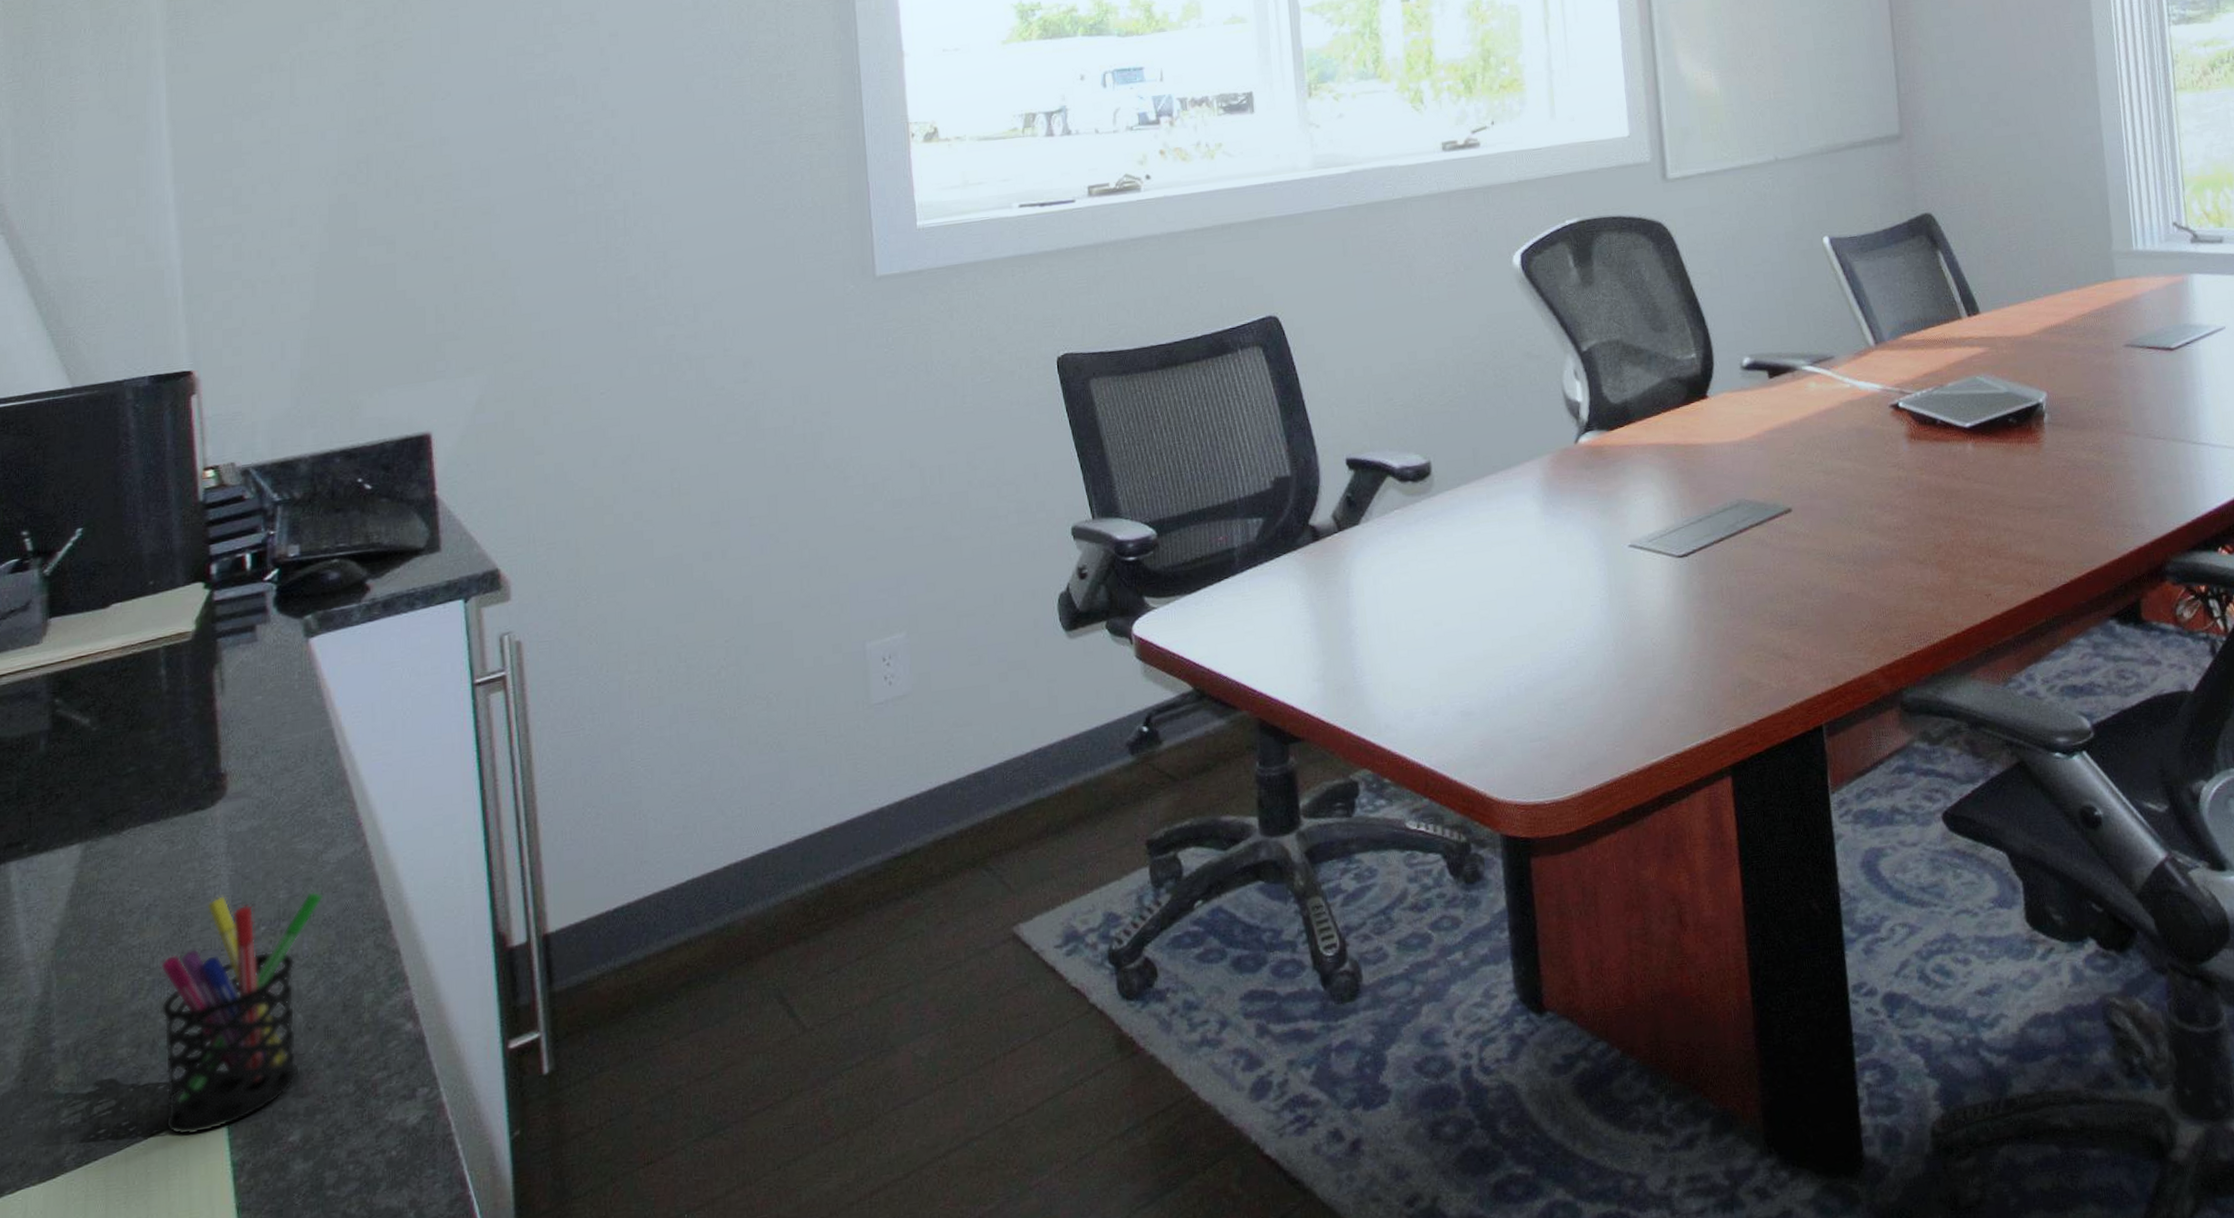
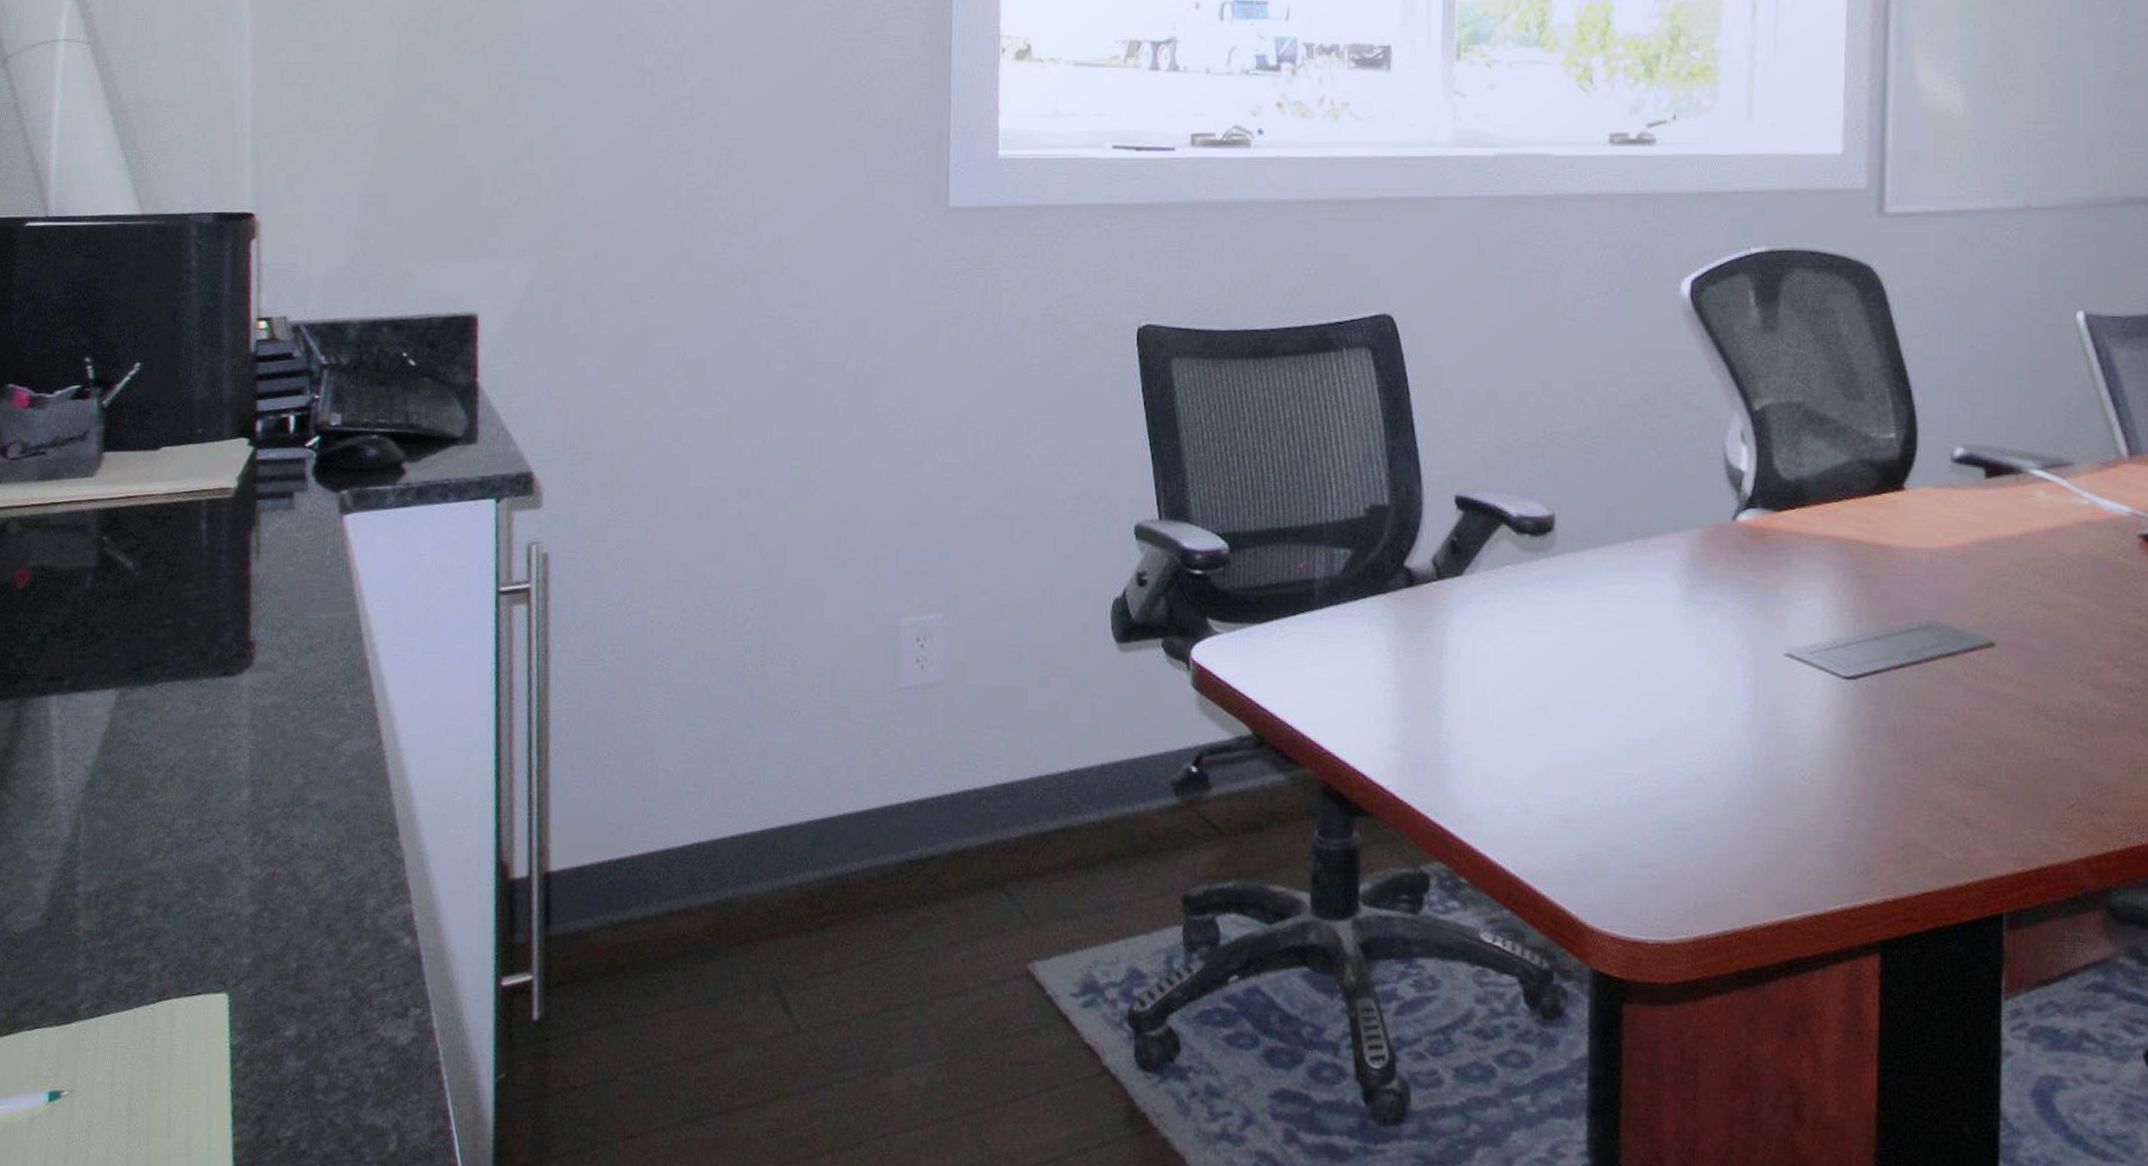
pen holder: present [160,891,323,1136] -> none [173,769,336,1009]

